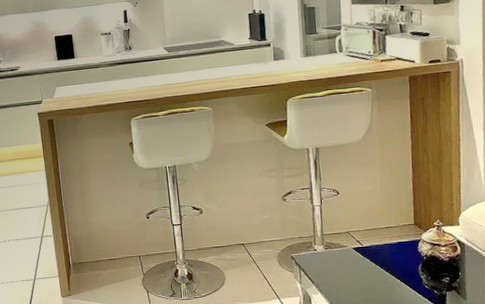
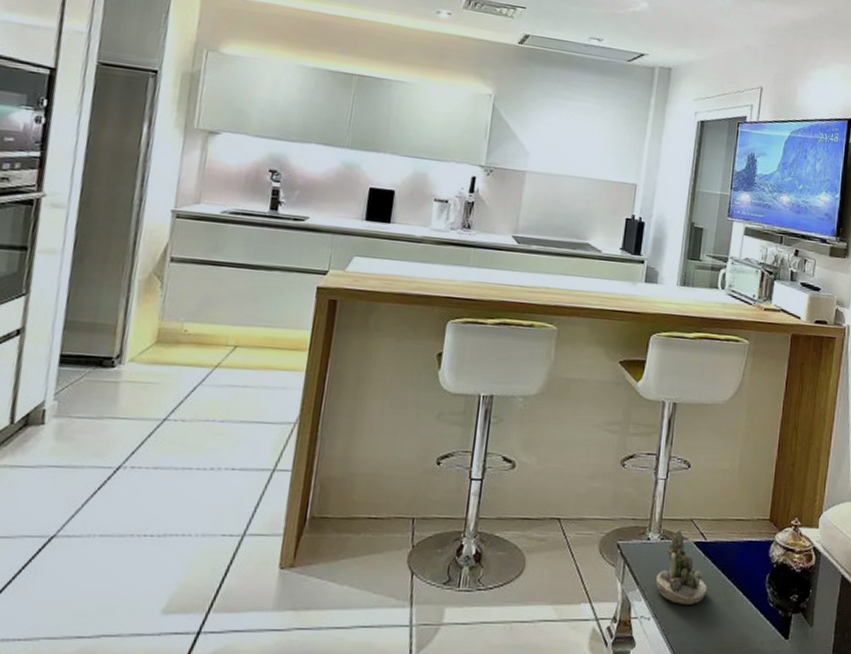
succulent planter: none [327,239,370,294] -> present [656,528,707,605]

